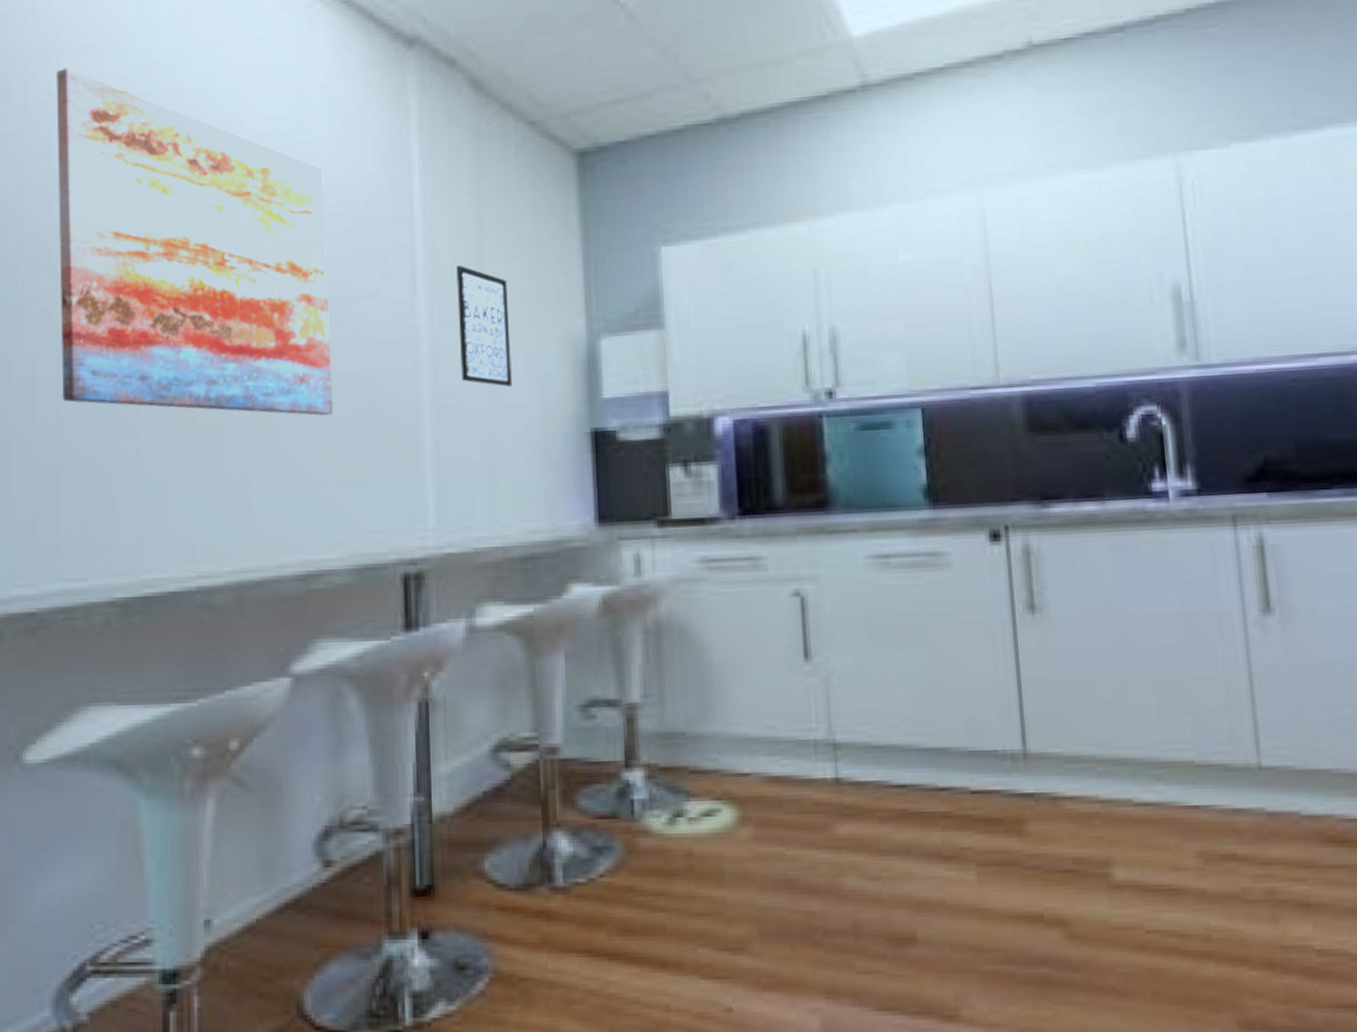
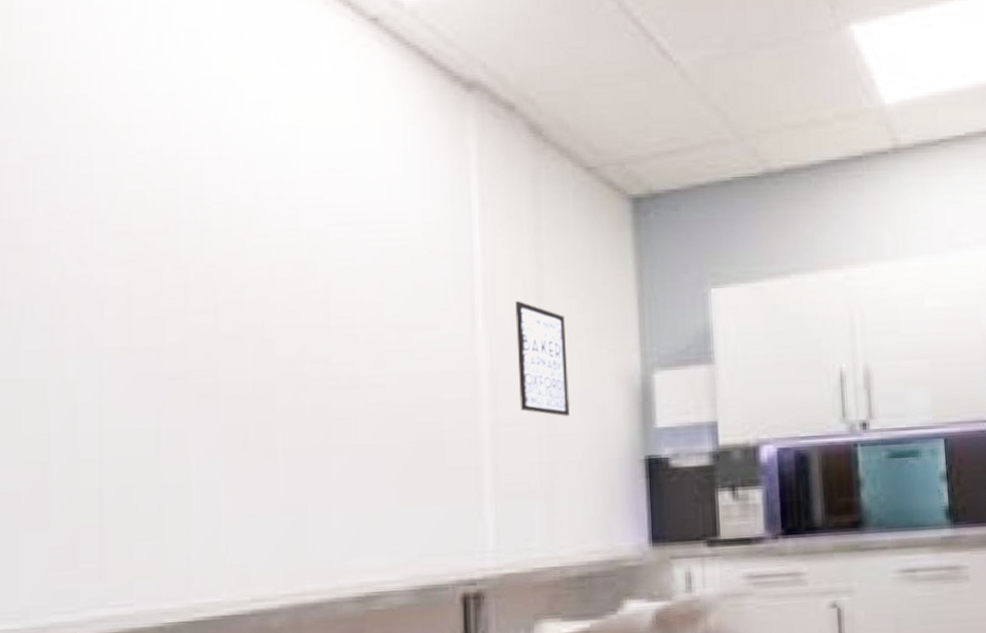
wall art: present [56,68,334,416] -> none [98,92,393,444]

